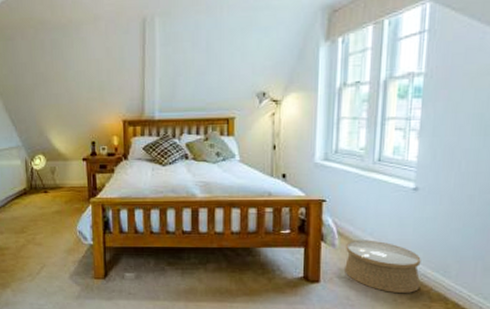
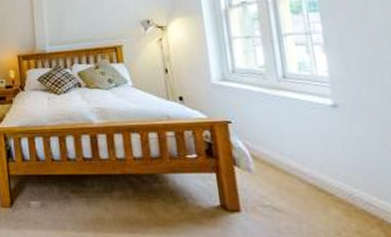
woven basket: present [345,240,421,293] -> none [264,163,368,225]

